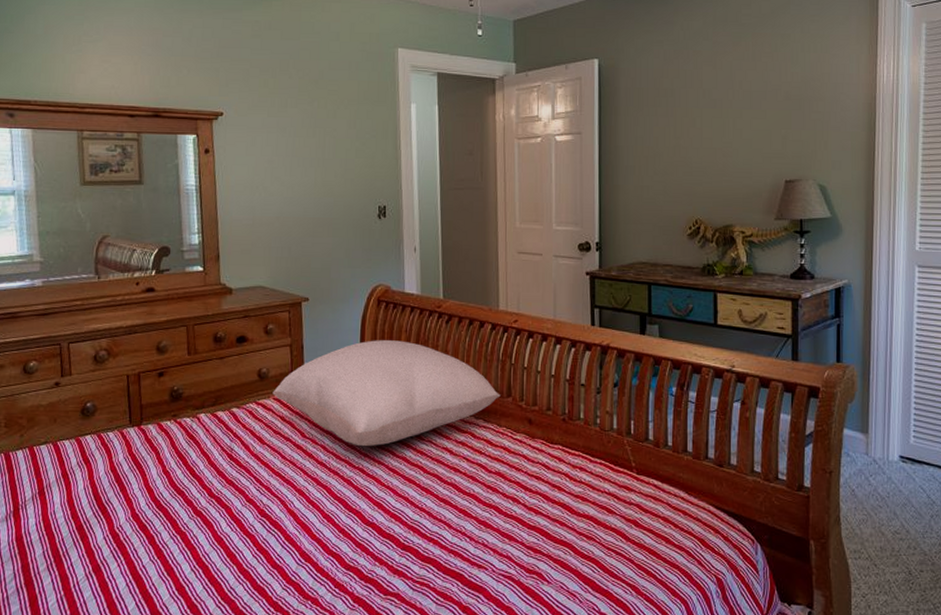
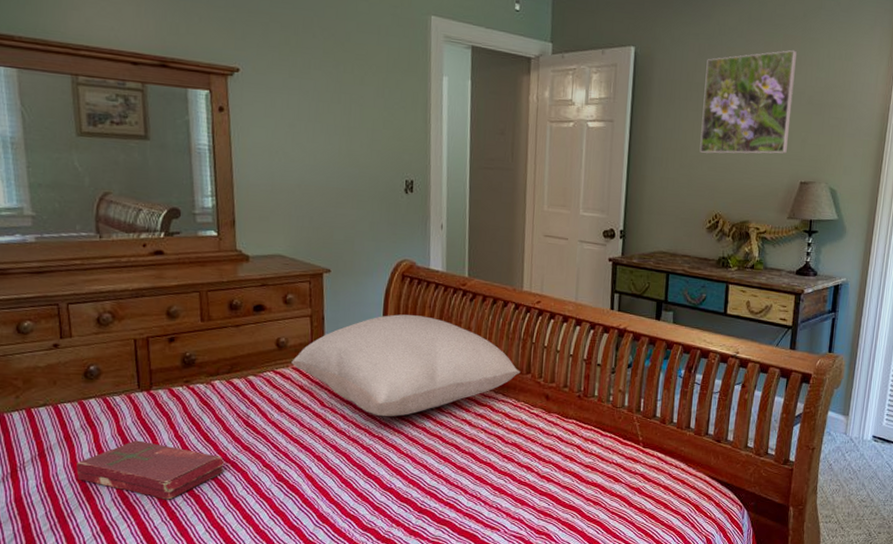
book: none [72,476,210,538] -> present [76,440,225,500]
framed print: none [673,47,768,158] -> present [699,49,797,154]

